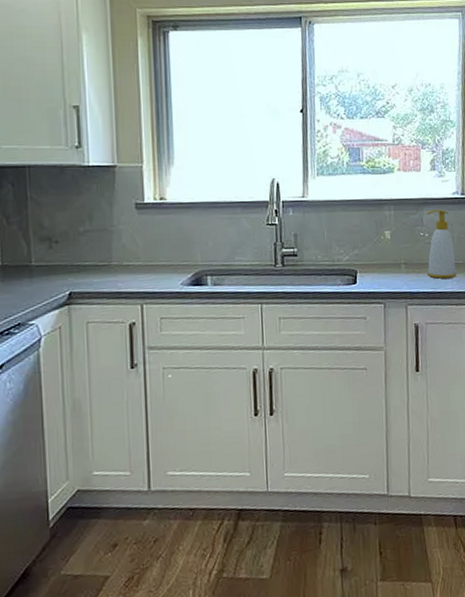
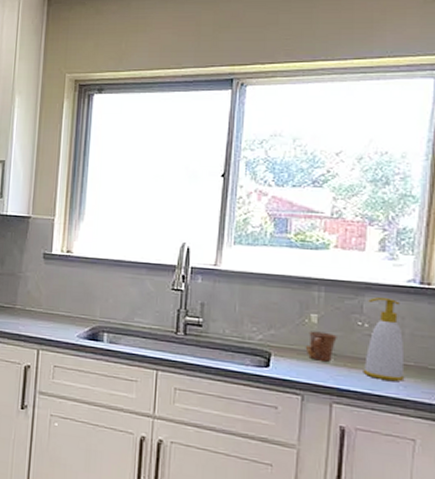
mug: none [383,245,407,271] -> present [305,331,337,362]

